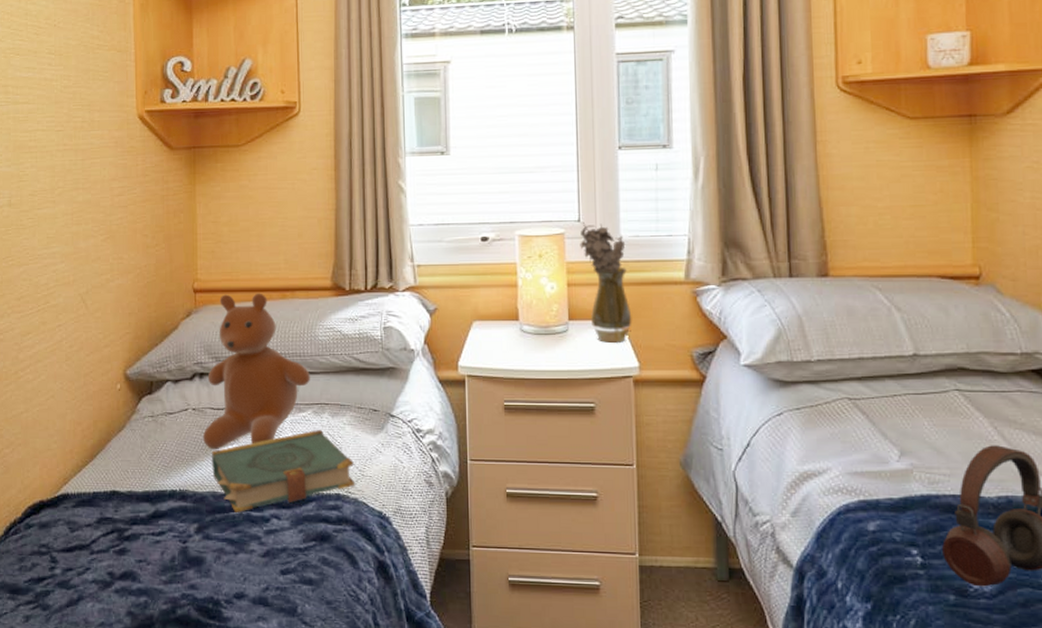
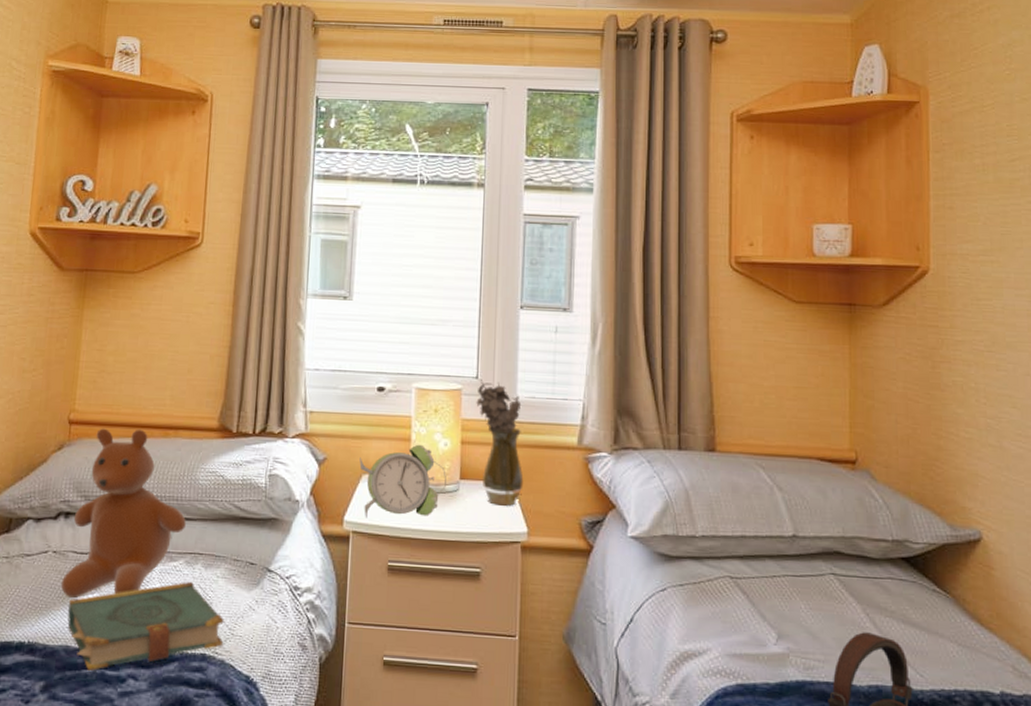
alarm clock: none [469,289,555,363] -> present [359,444,446,518]

